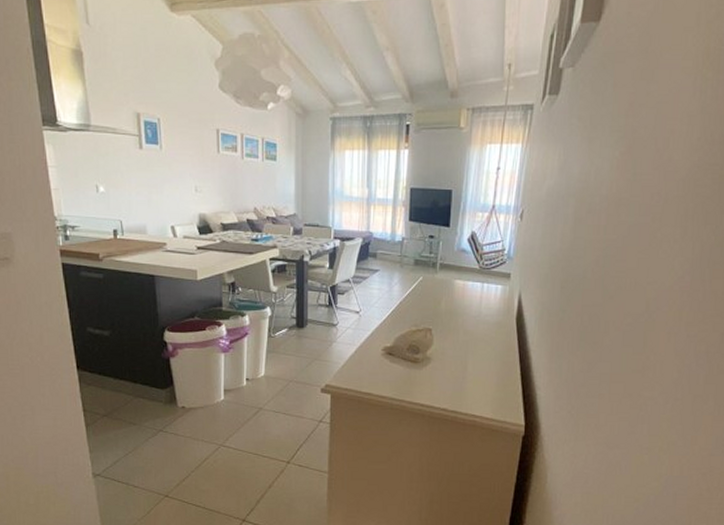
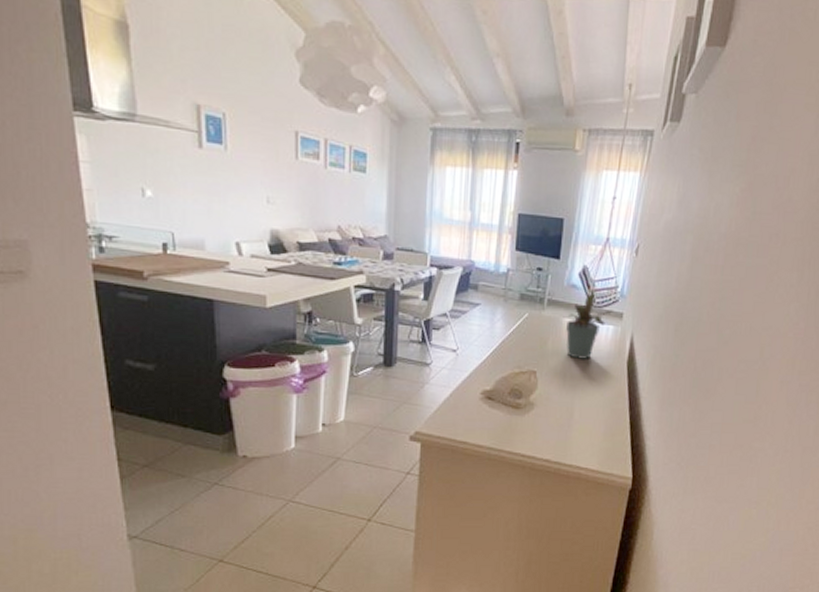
potted plant: none [458,256,501,318] -> present [566,293,613,360]

